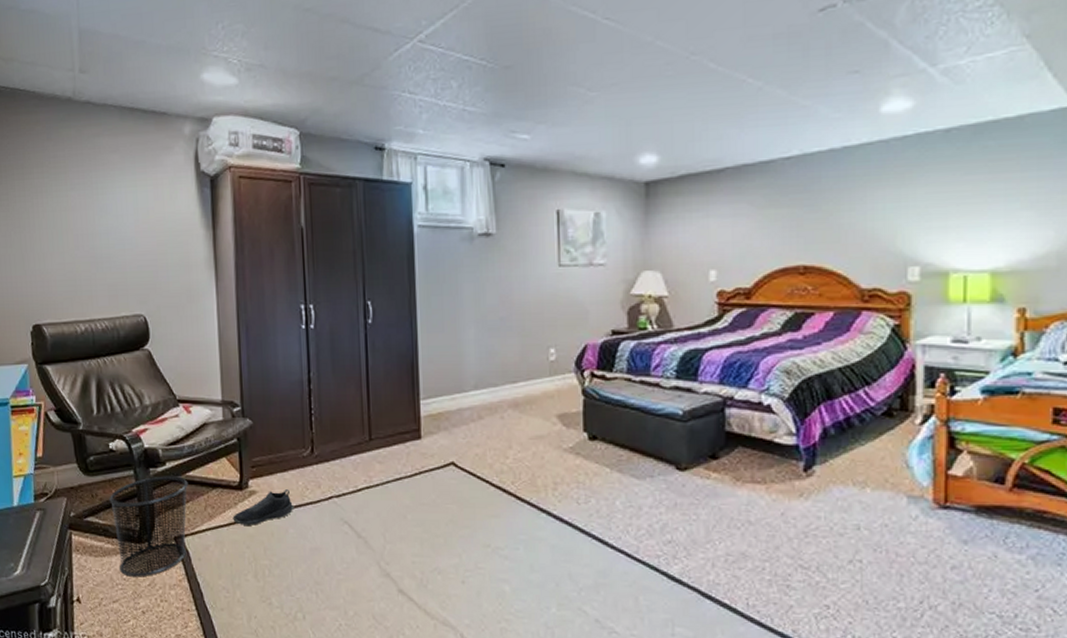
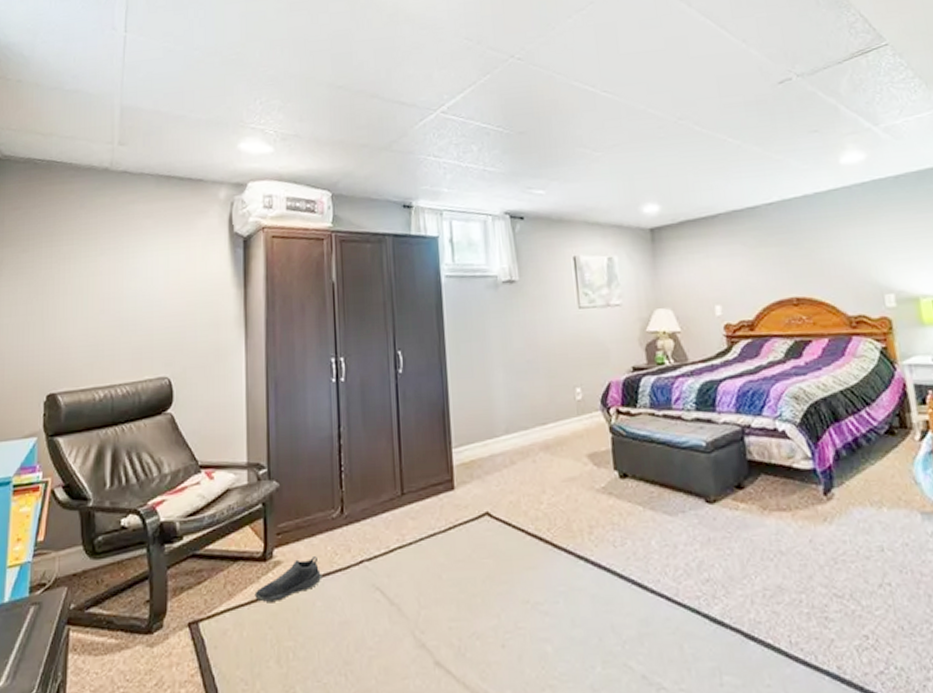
waste bin: present [109,476,188,577] -> none [116,551,207,677]

